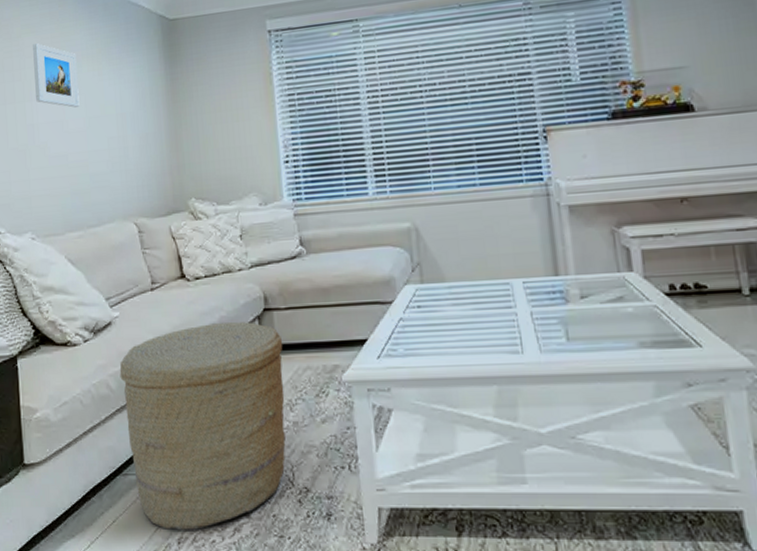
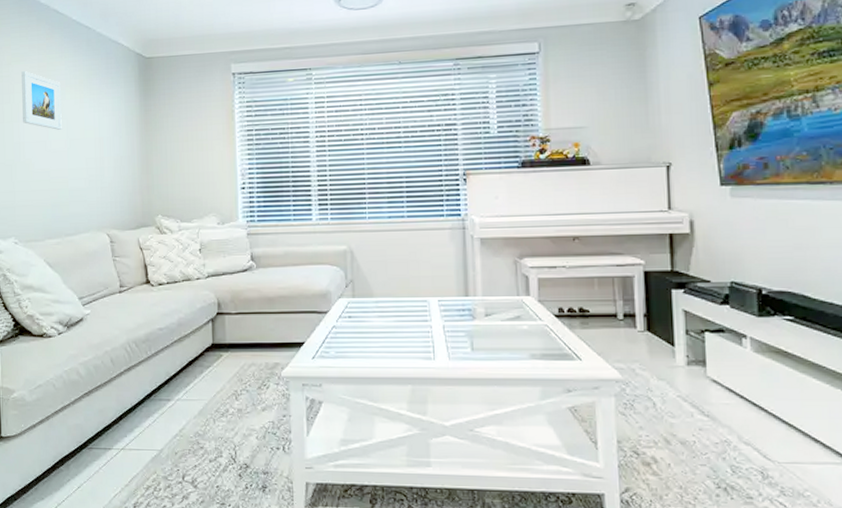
basket: present [119,322,286,530] -> none [89,323,232,497]

